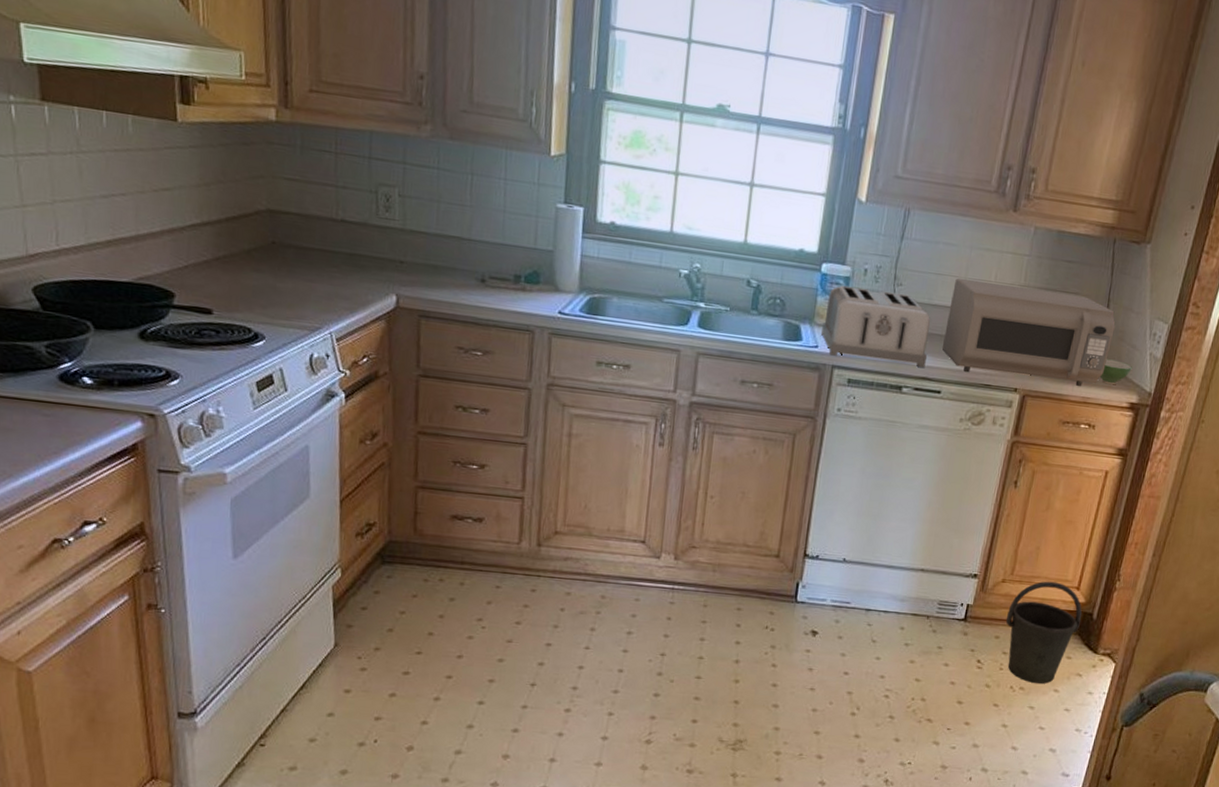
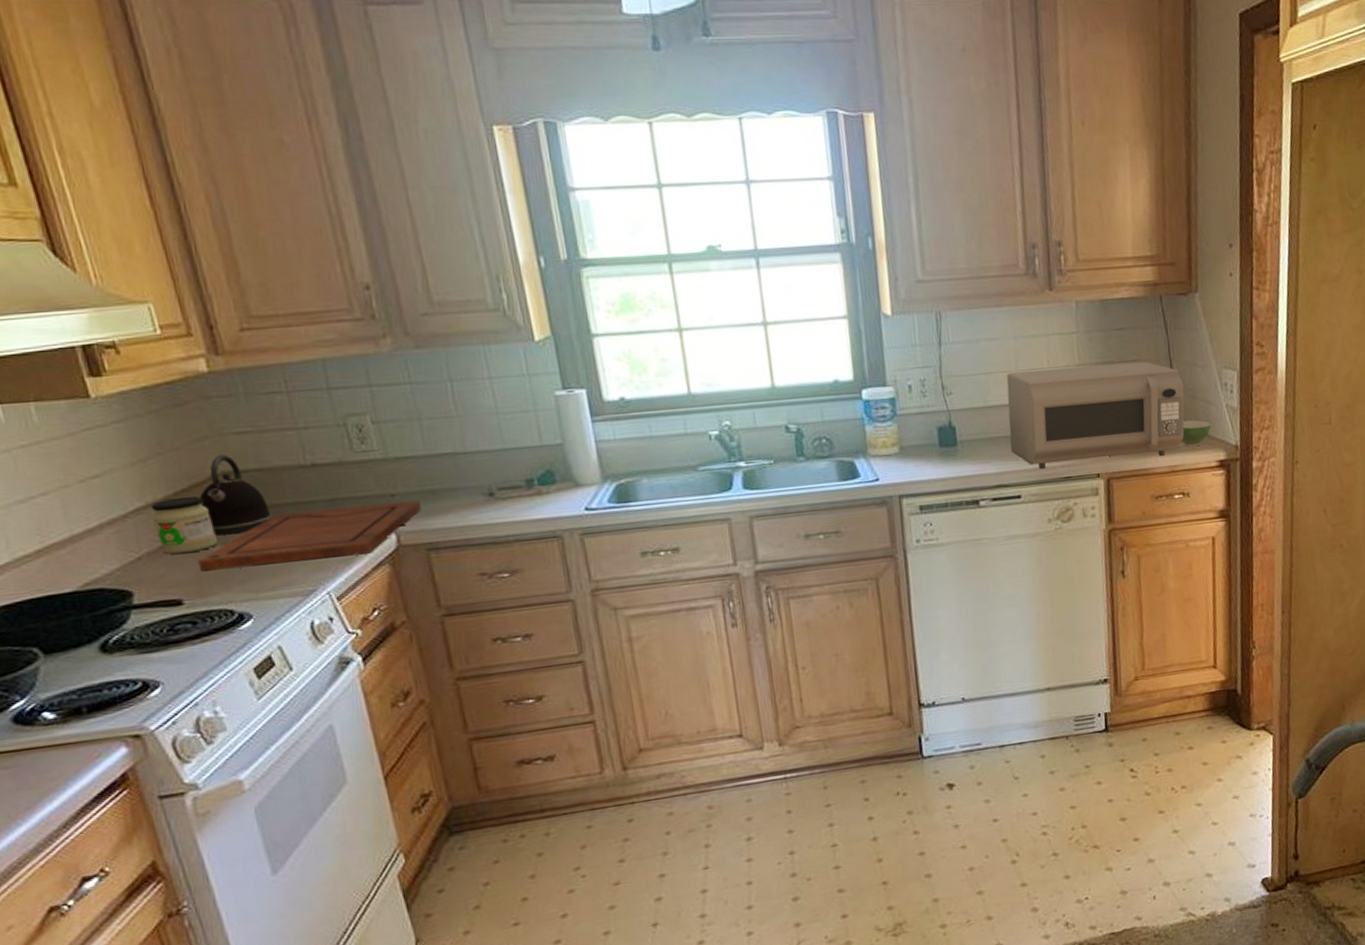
jar: none [203,222,252,273] -> present [151,496,219,555]
cutting board: none [231,255,424,308] -> present [197,499,422,572]
kettle: none [245,194,301,266] -> present [199,455,274,536]
toaster: present [820,285,931,368] -> none [876,402,998,485]
bucket: present [1005,581,1082,684] -> none [1148,665,1227,779]

